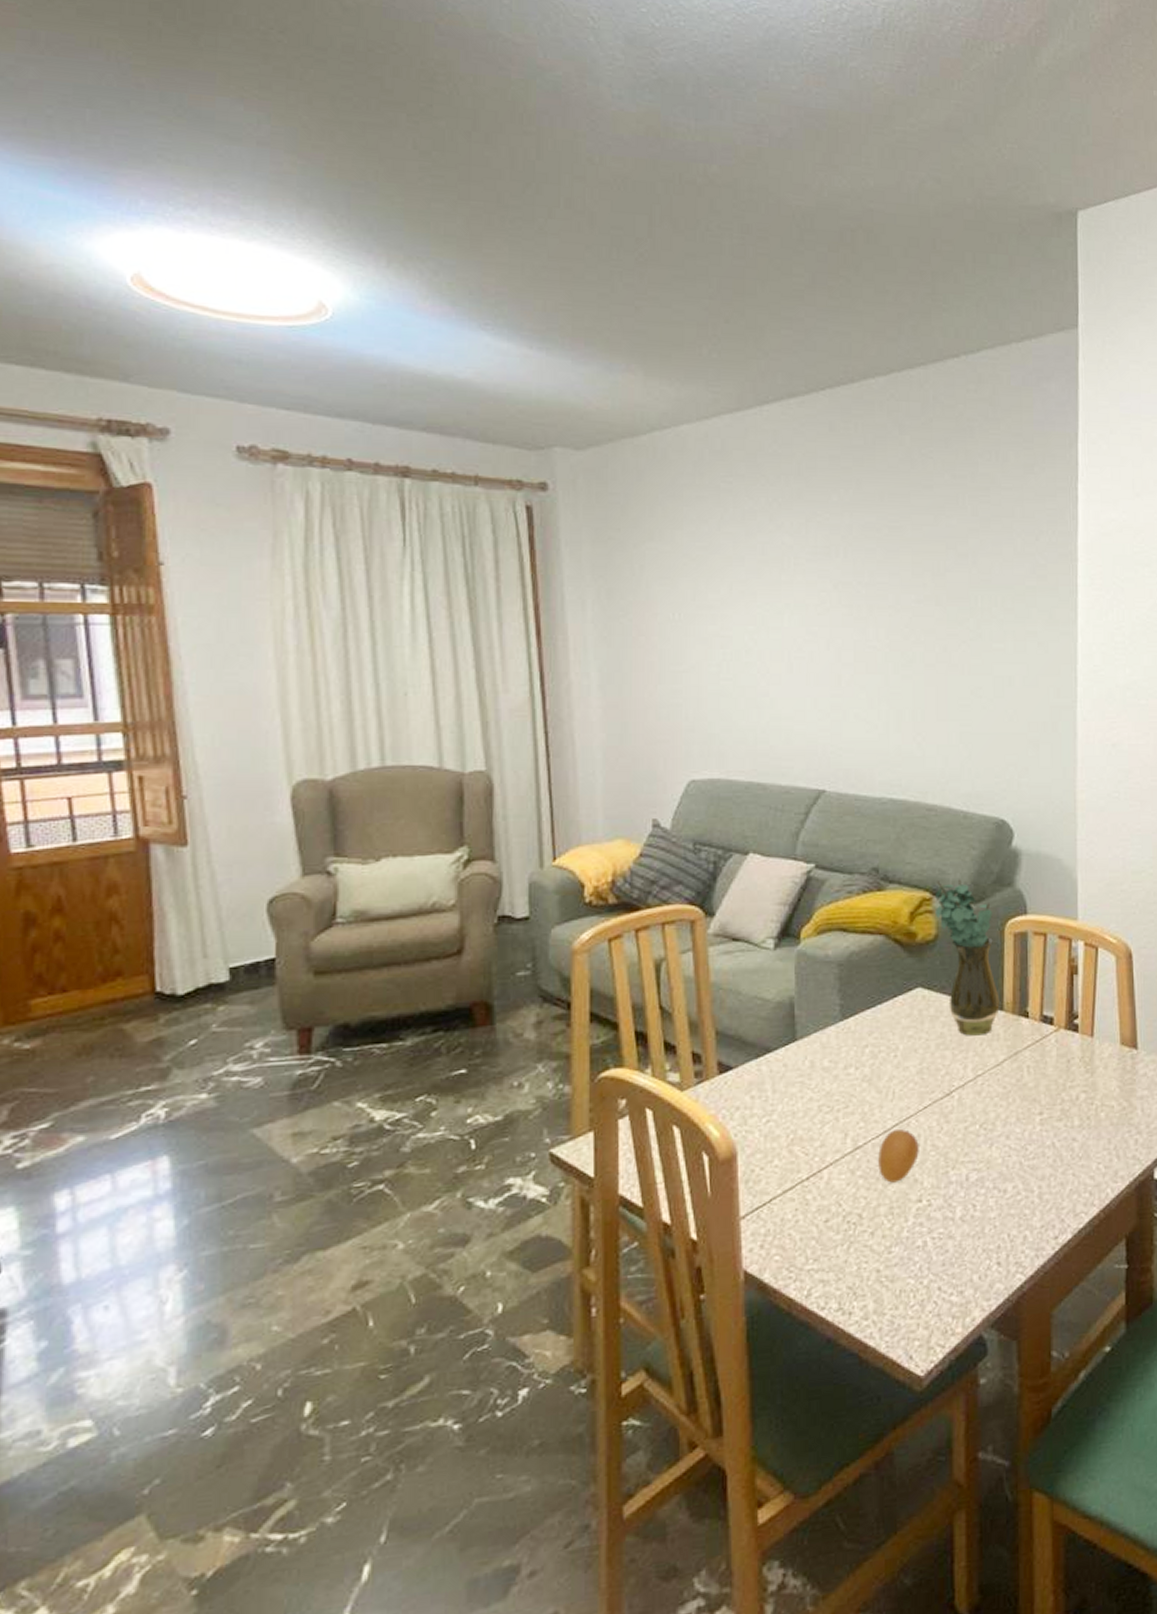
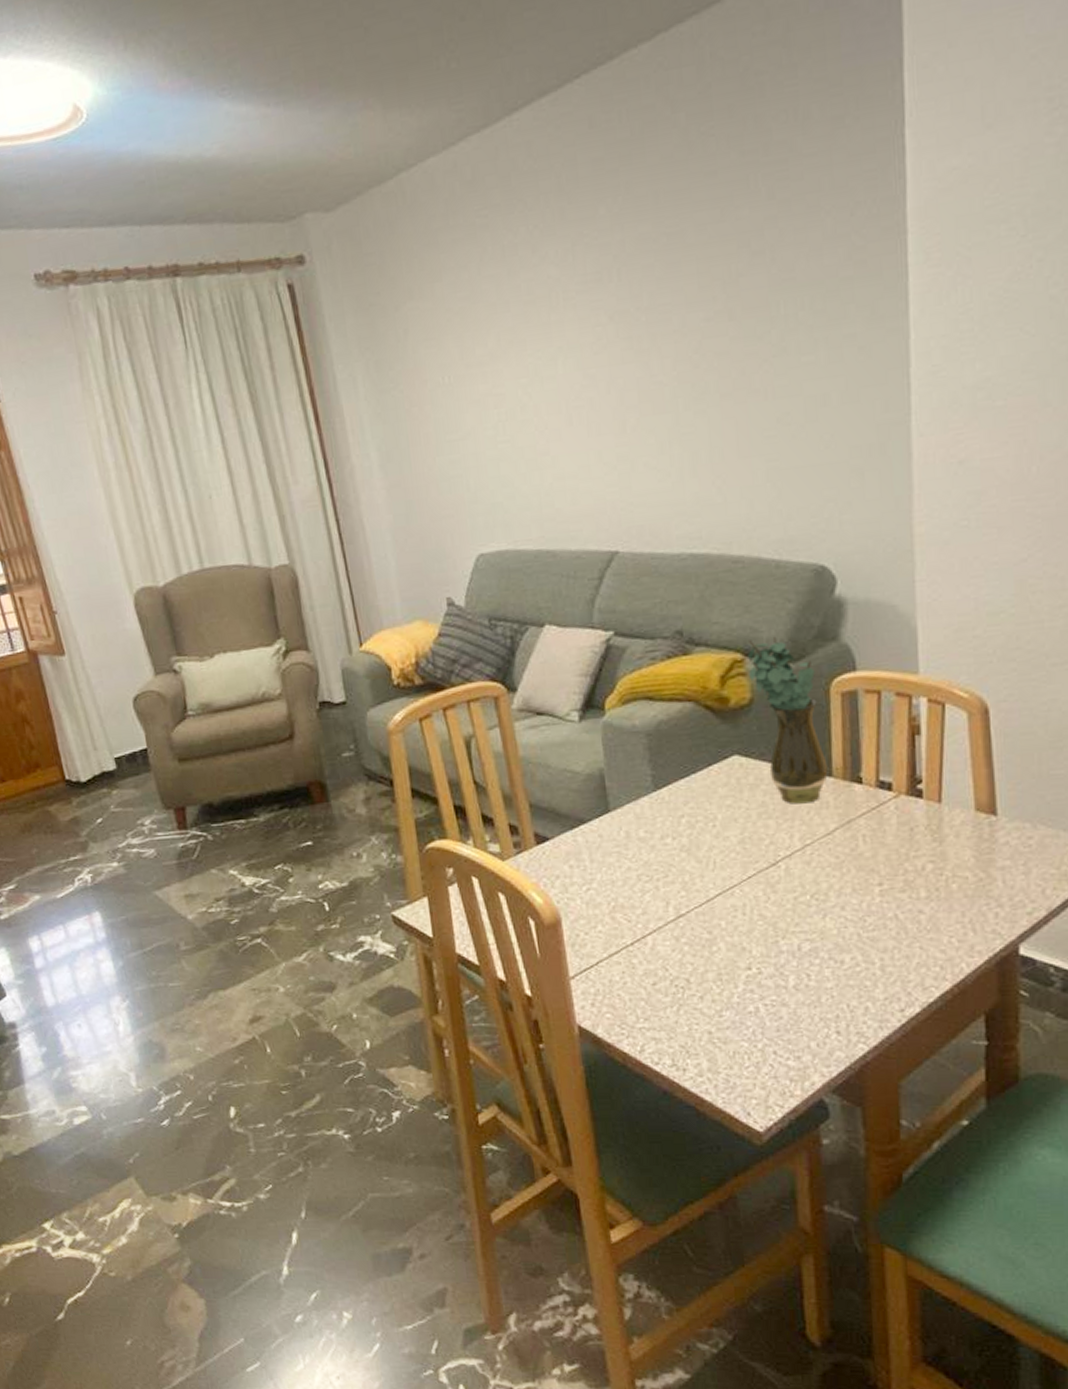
fruit: present [878,1128,919,1183] -> none [702,898,746,950]

